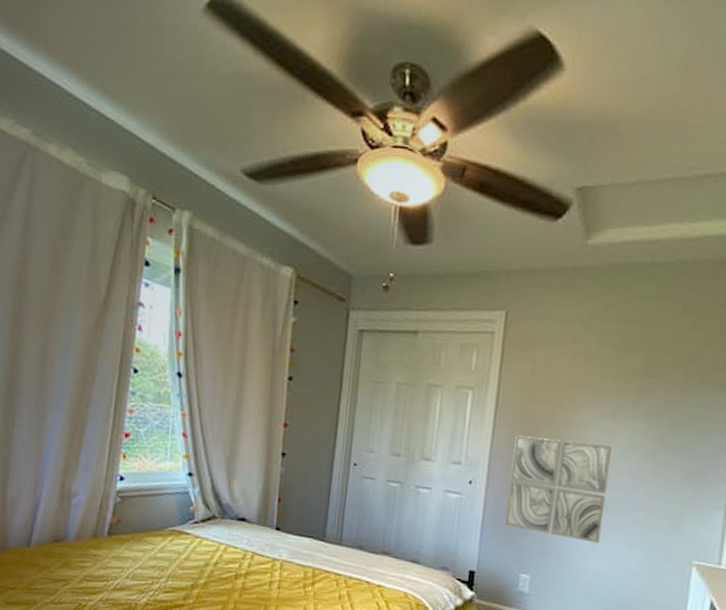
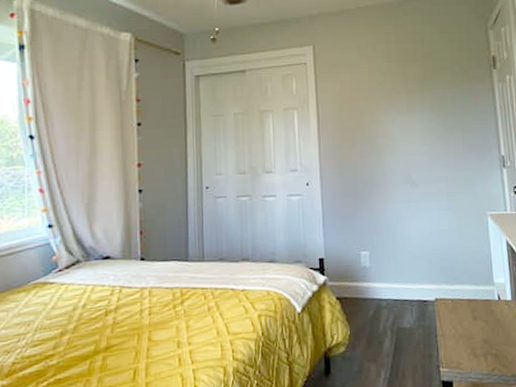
wall art: present [504,435,612,544] -> none [337,135,417,214]

